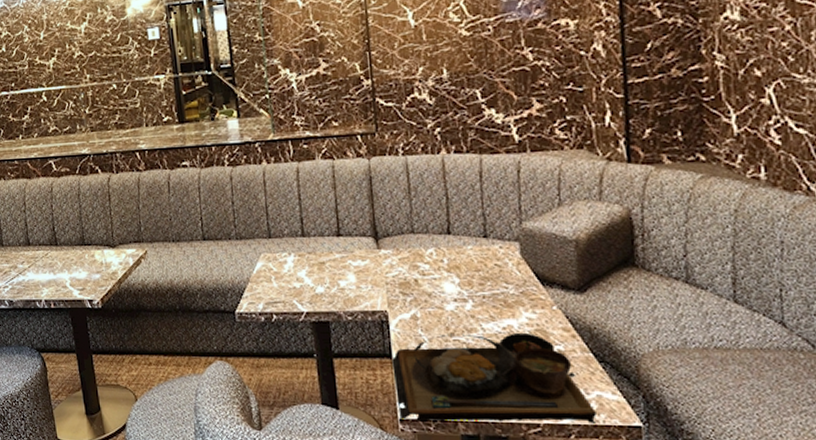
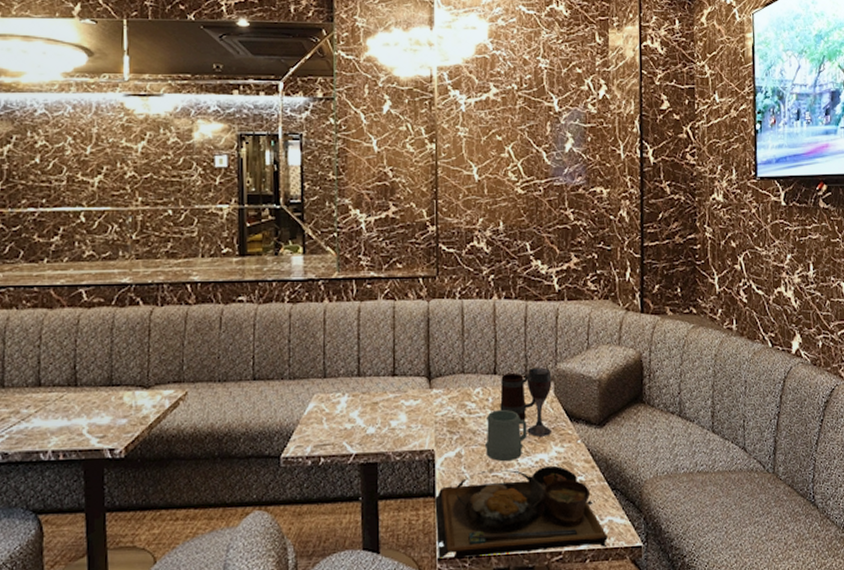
beer mug: none [442,272,491,326] -> present [484,410,527,462]
beer mug: none [456,232,498,283] -> present [500,372,535,421]
cup: none [486,226,520,301] -> present [526,367,552,437]

